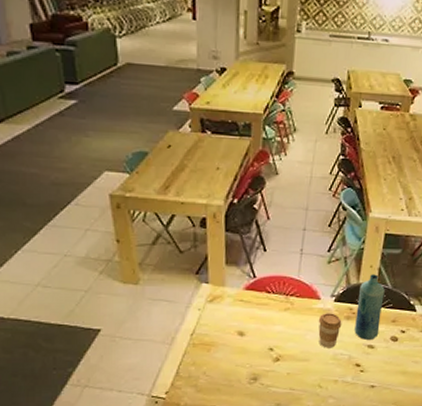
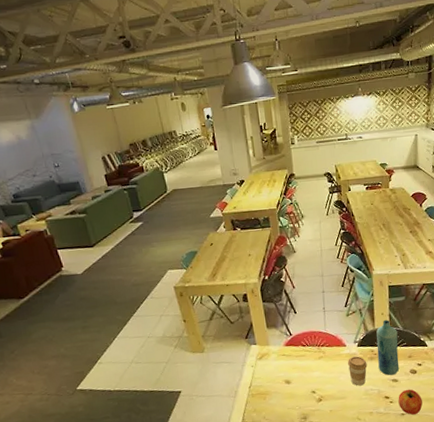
fruit: none [370,358,398,388] -> present [398,389,423,415]

